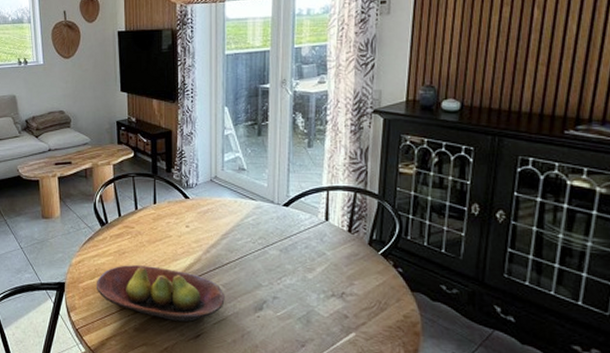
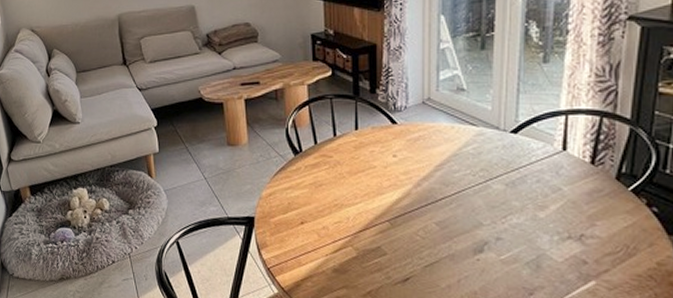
fruit bowl: present [96,265,225,322] -> none [289,198,438,264]

